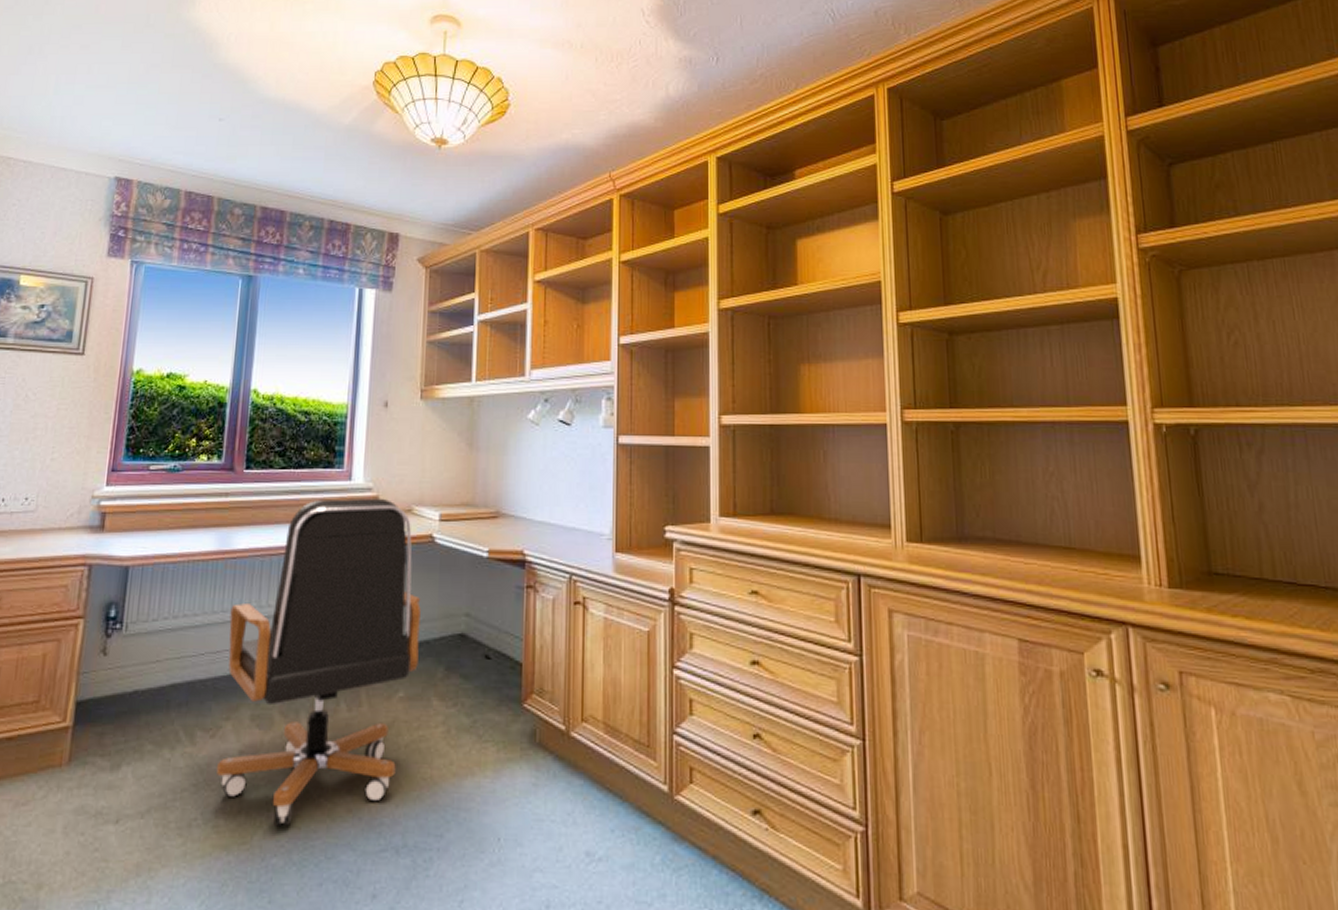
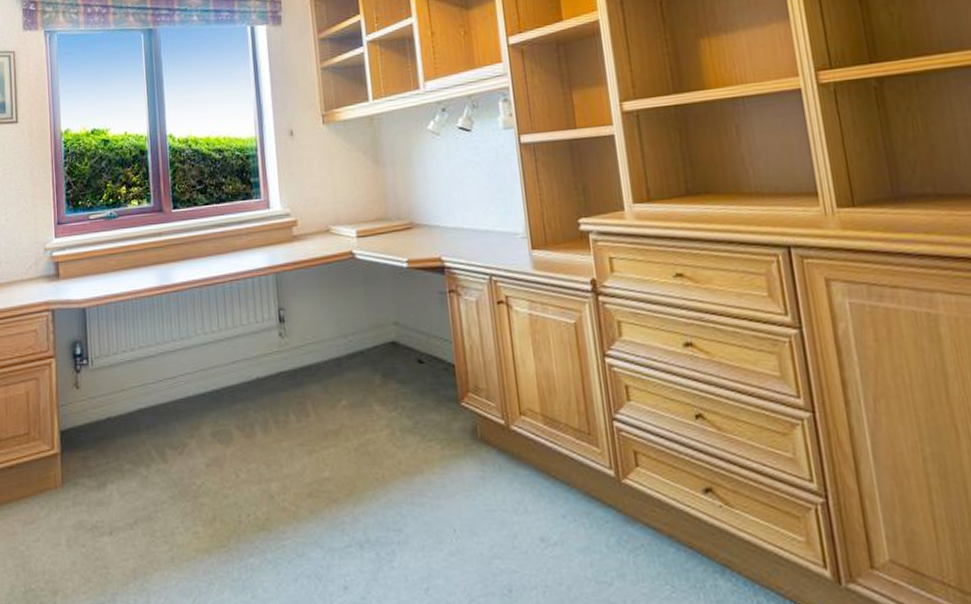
office chair: present [215,497,421,827] -> none [179,221,356,530]

